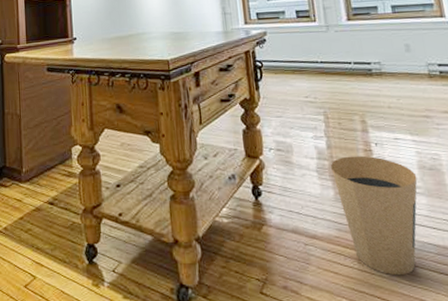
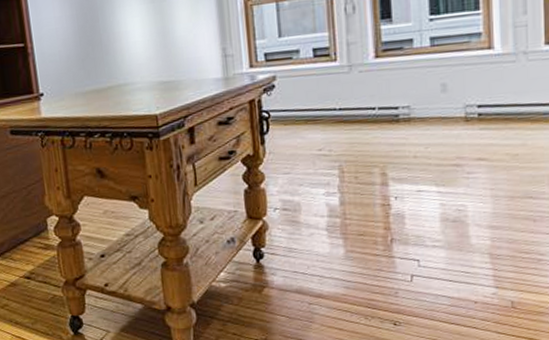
trash can: present [330,155,418,276] -> none [342,211,438,329]

